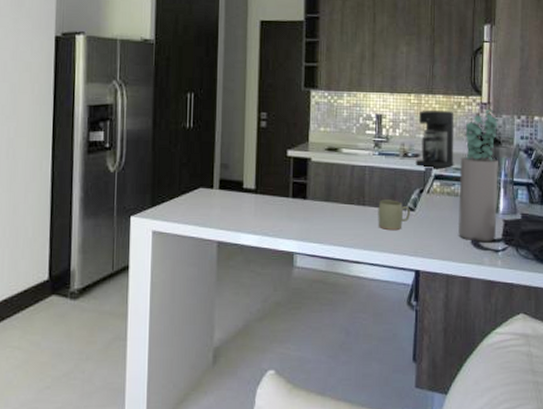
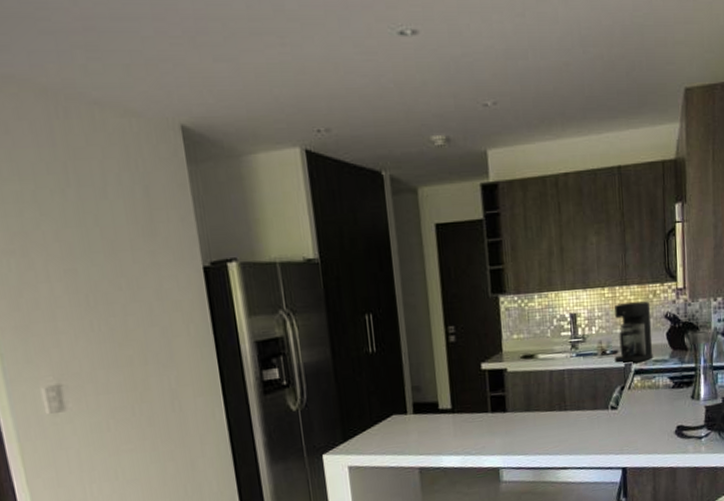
mug: present [378,200,411,230] -> none [580,400,614,432]
vase: present [457,102,498,243] -> none [658,287,699,432]

